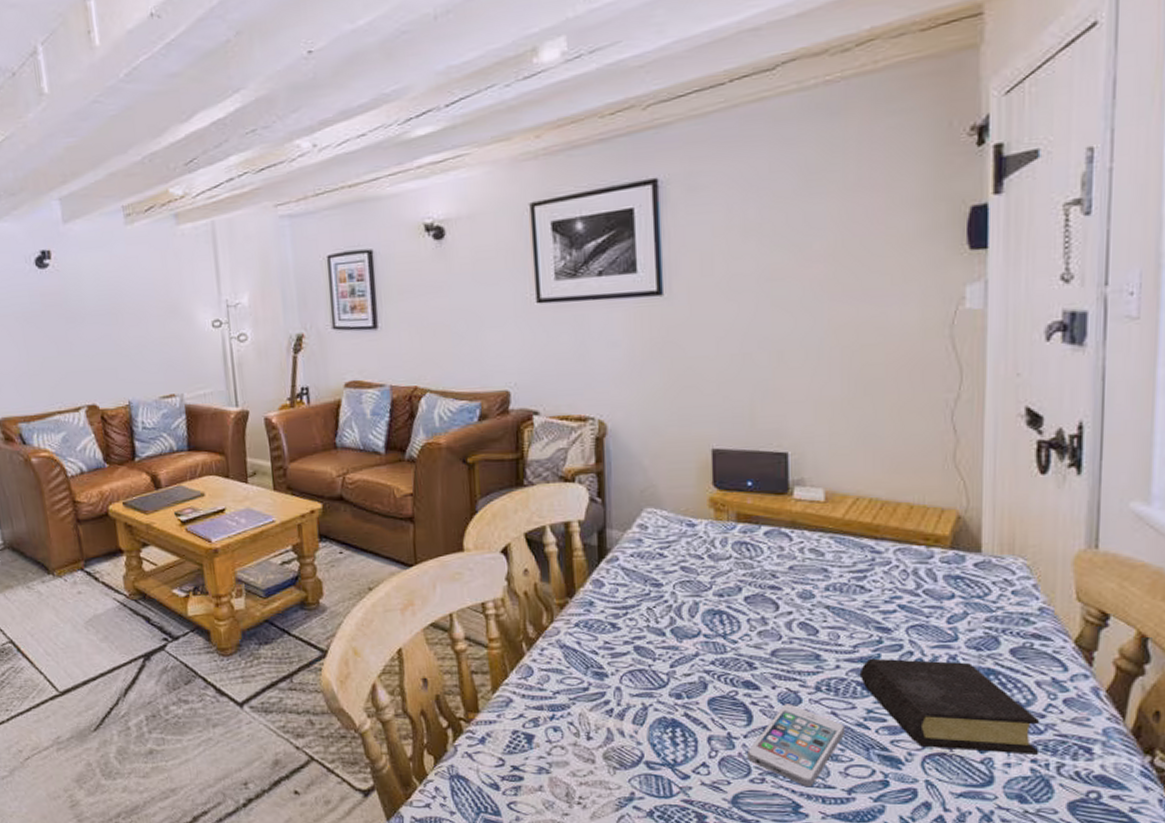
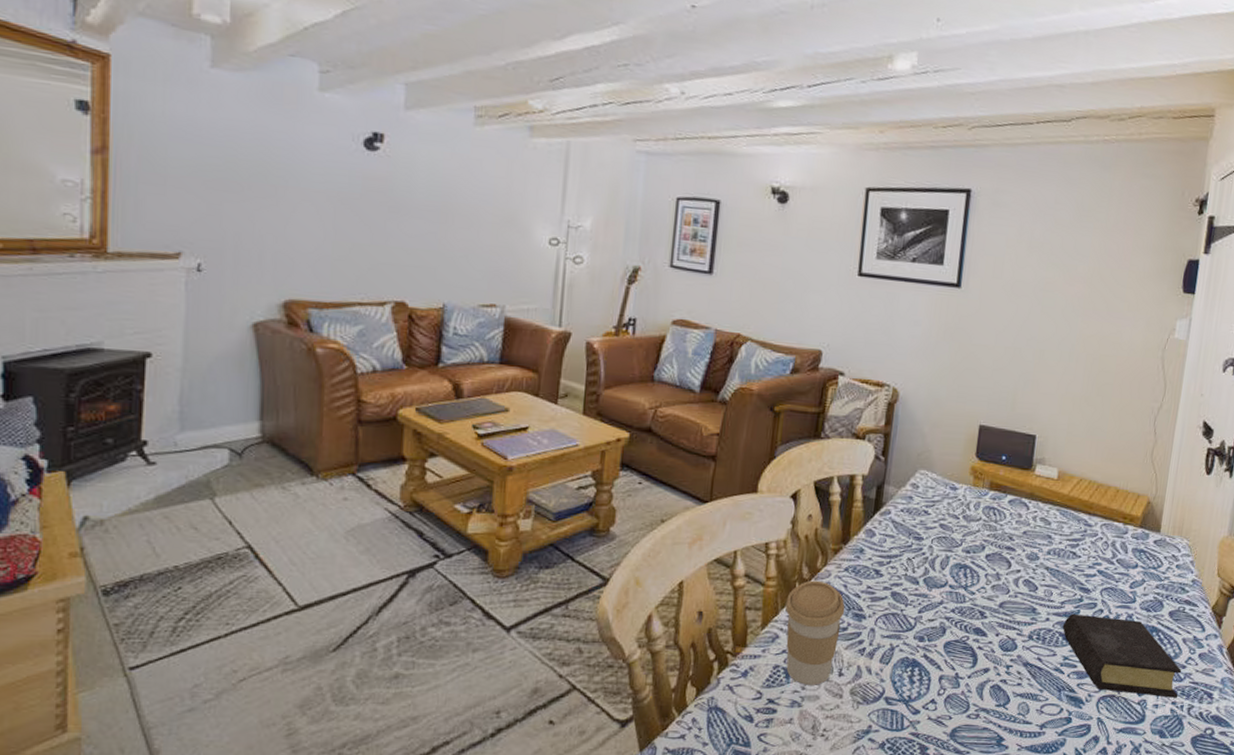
coffee cup: none [514,639,583,750] -> present [785,580,846,685]
smartphone: present [747,704,846,787] -> none [968,649,1046,723]

